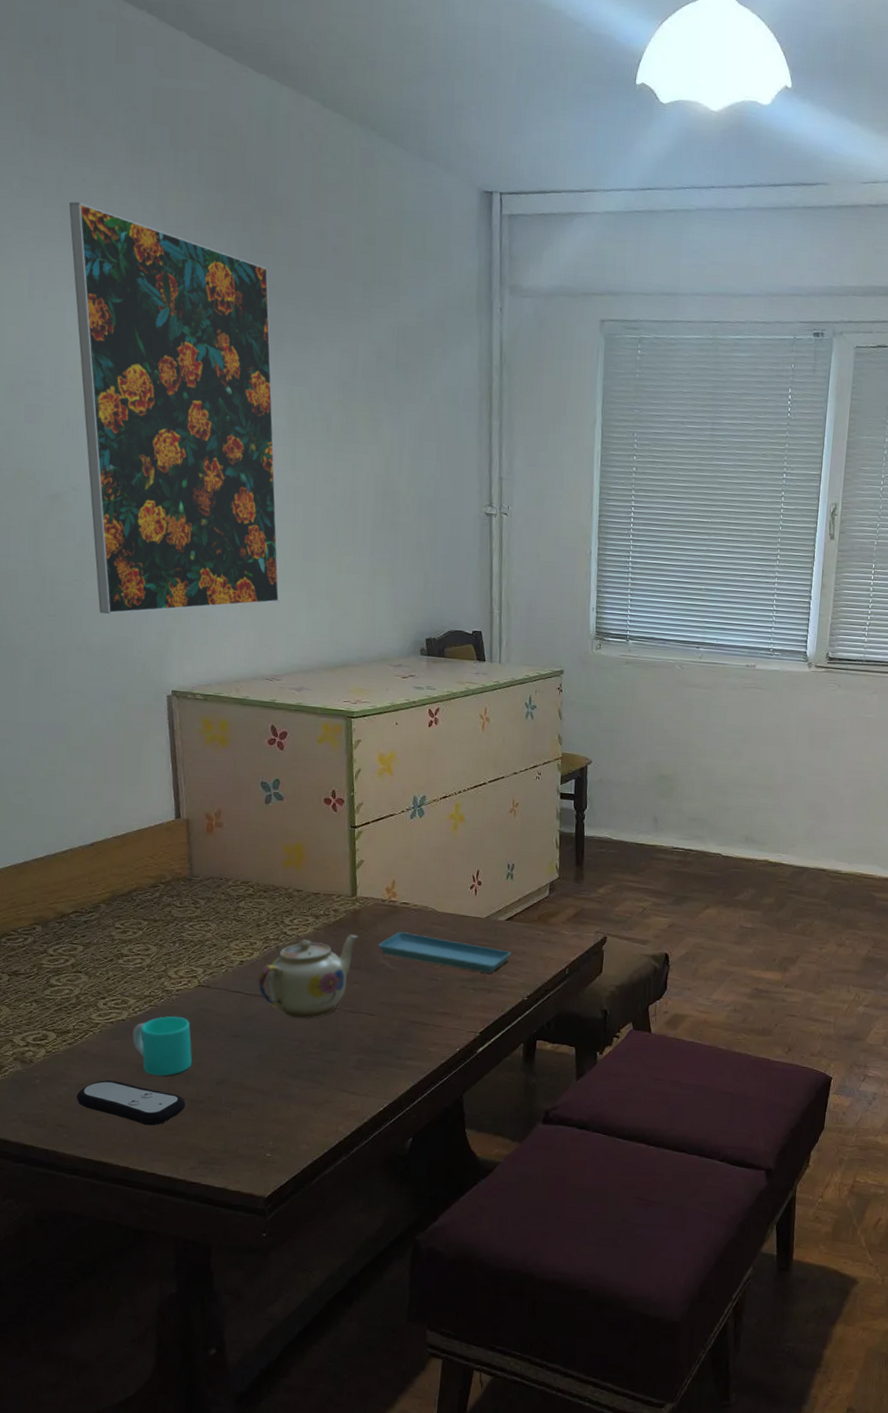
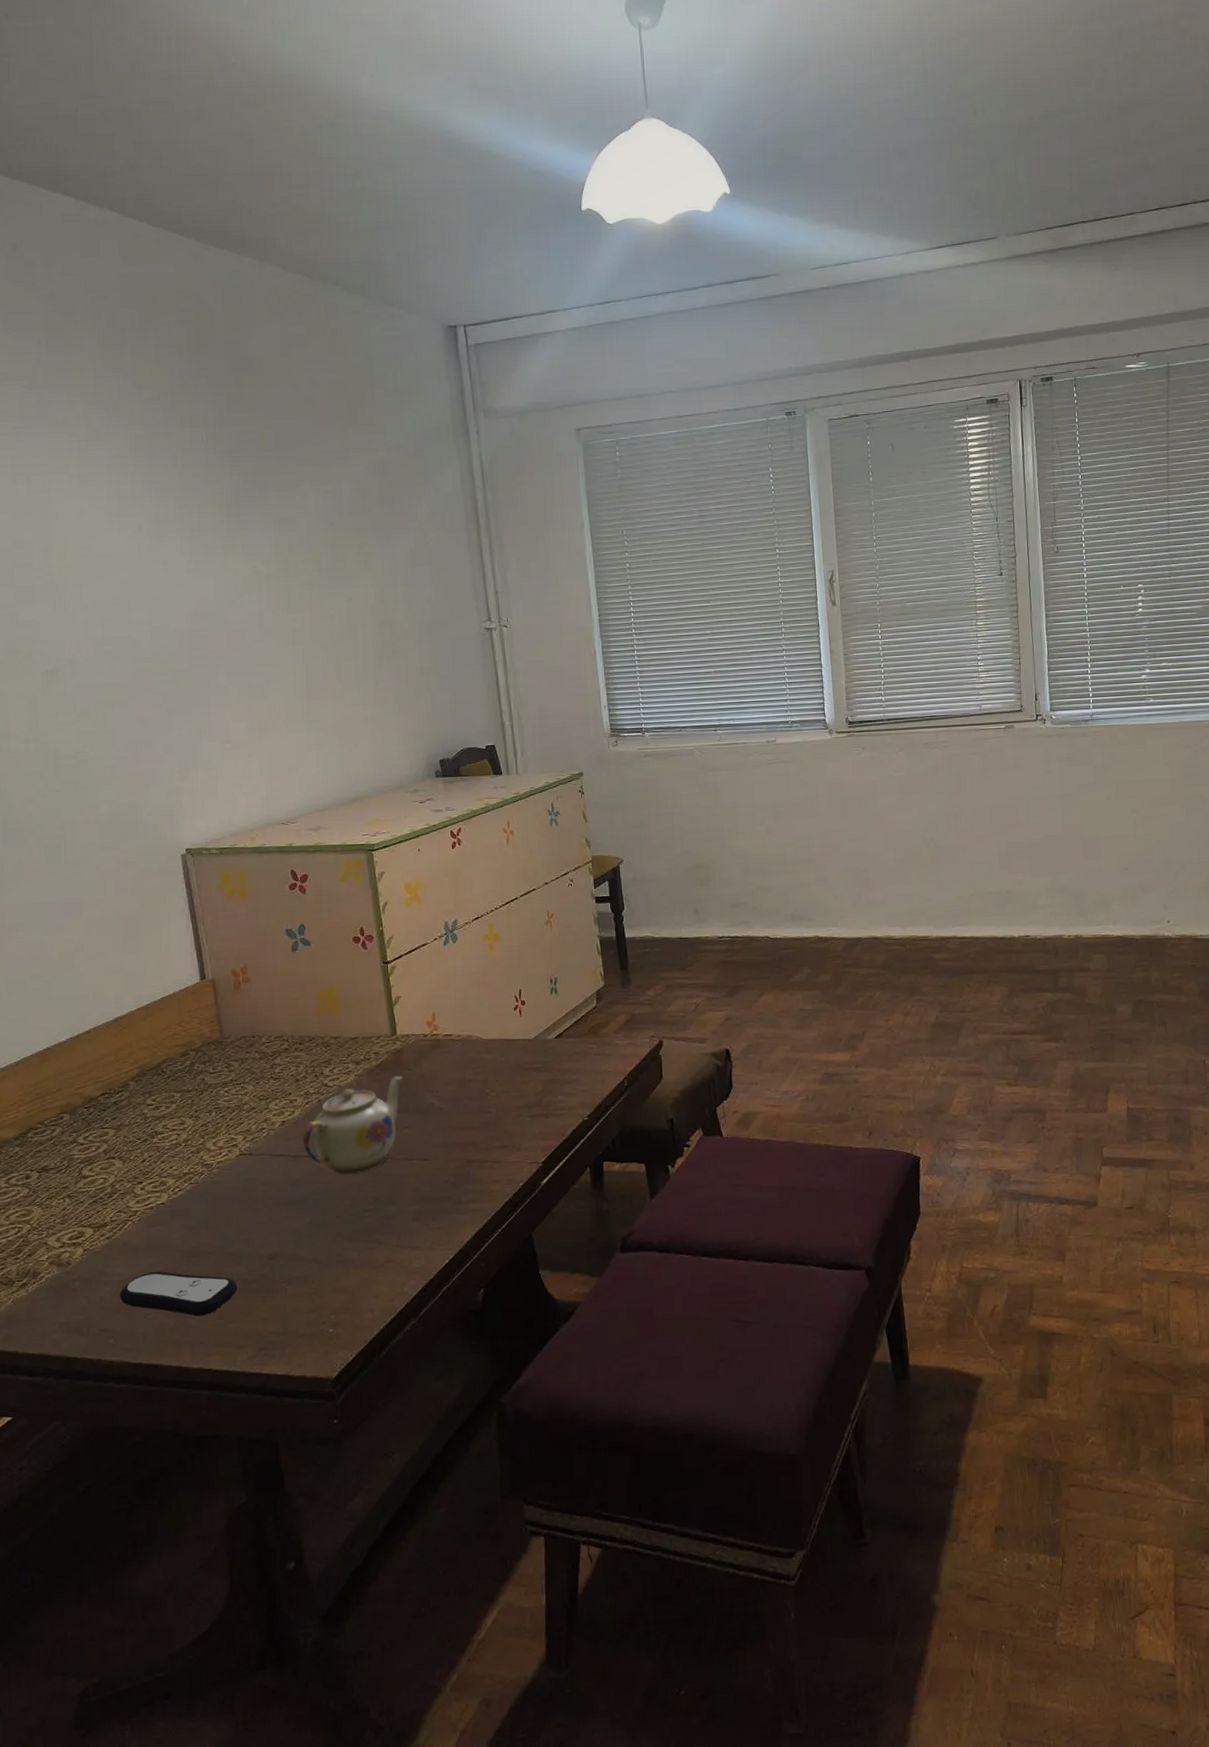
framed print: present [68,201,280,614] -> none [45,390,287,781]
cup: present [132,1016,193,1076] -> none [174,1191,241,1260]
saucer: present [378,932,512,974] -> none [424,1066,566,1098]

